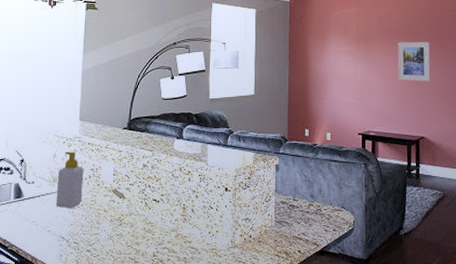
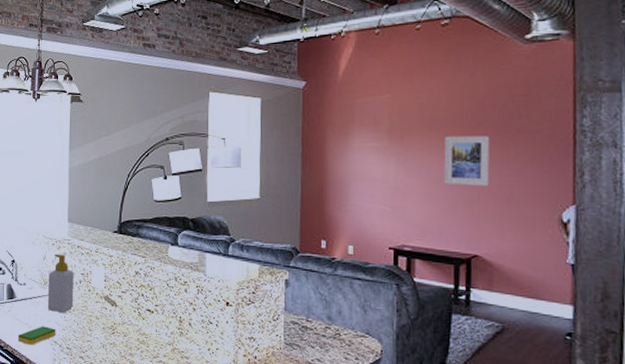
dish sponge: none [23,223,64,243] -> present [17,326,56,345]

